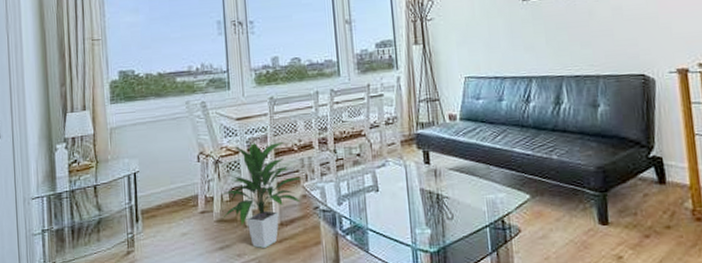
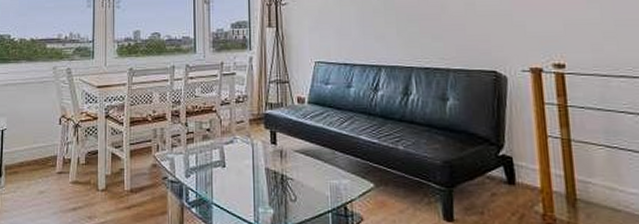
indoor plant: present [221,142,304,249] -> none [78,110,155,214]

